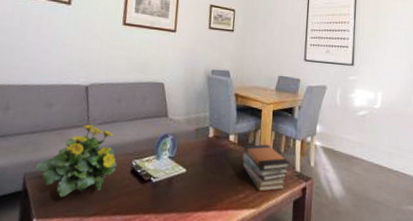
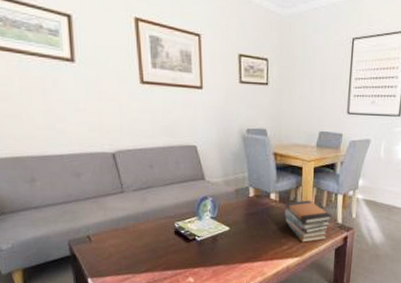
flowering plant: present [34,124,117,197] -> none [77,191,160,259]

